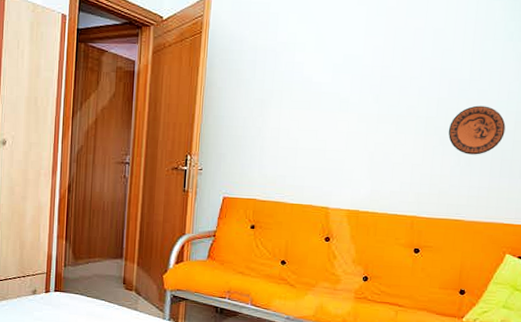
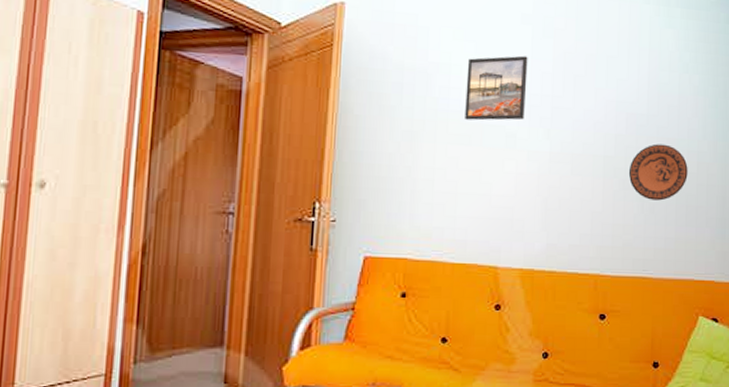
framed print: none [306,33,362,89] -> present [465,55,528,121]

